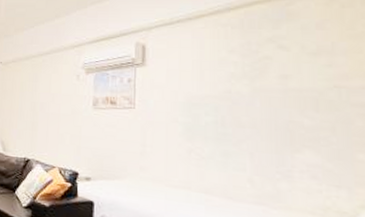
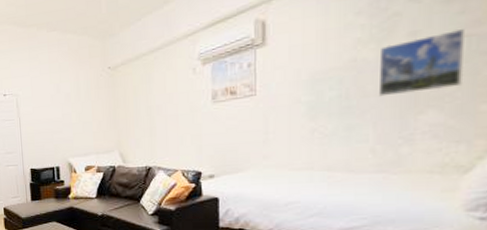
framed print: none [254,80,338,133] -> present [380,29,464,97]

